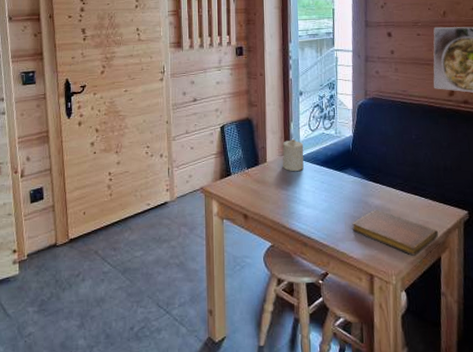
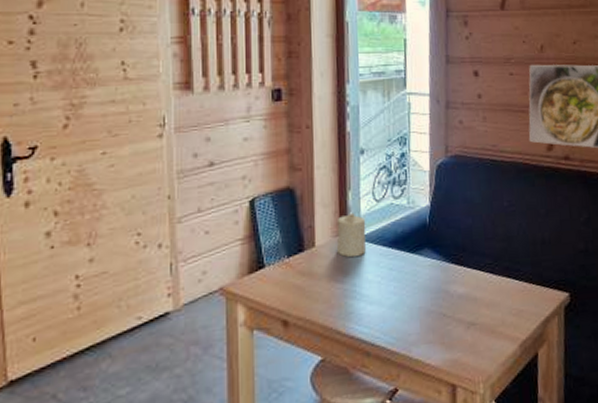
notebook: present [352,209,438,256] -> none [428,299,535,355]

